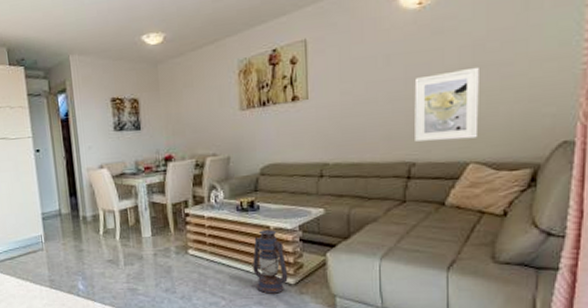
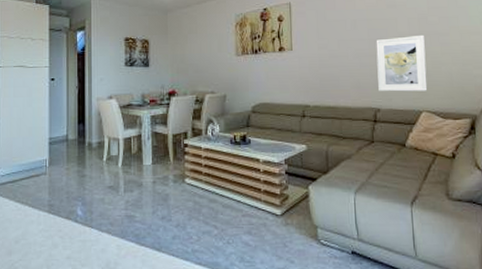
lantern: present [252,229,292,294] -> none [244,161,279,224]

